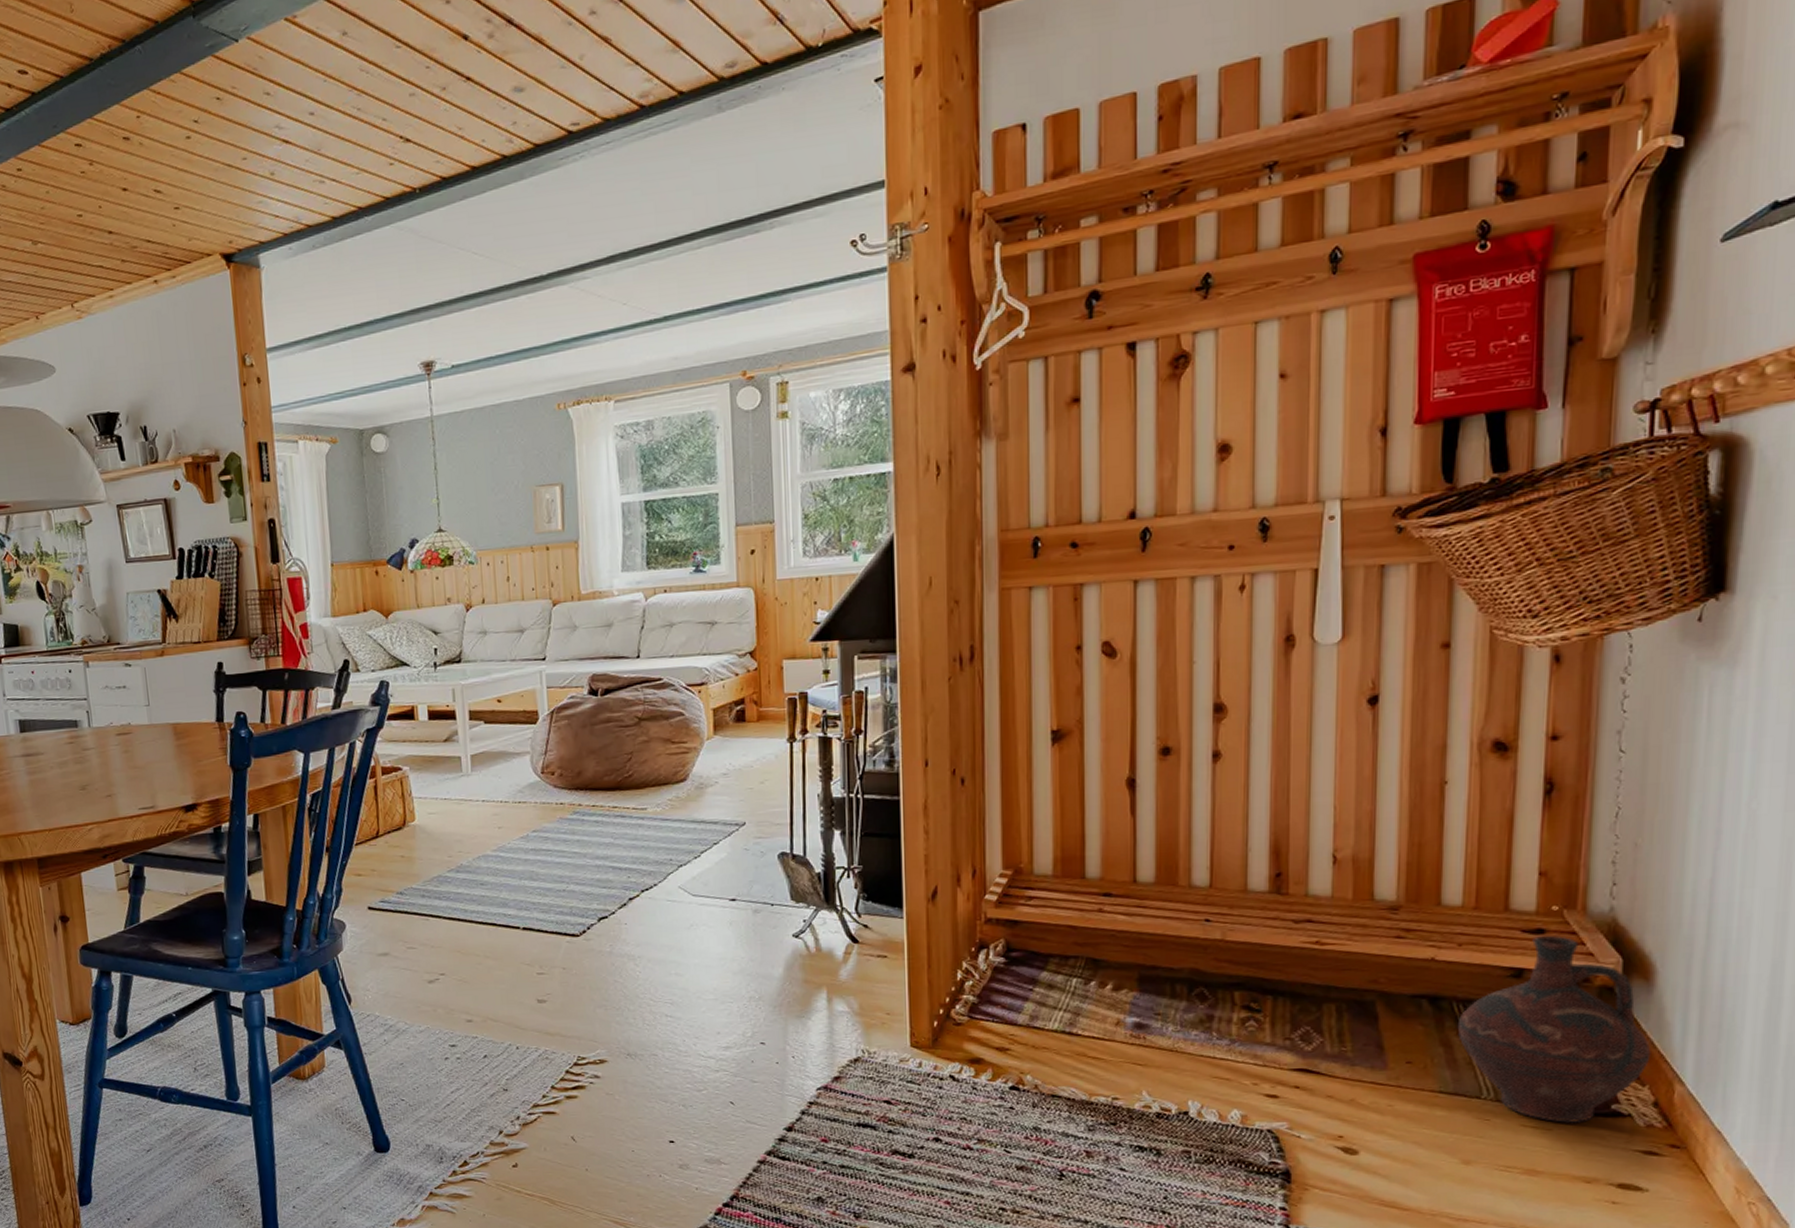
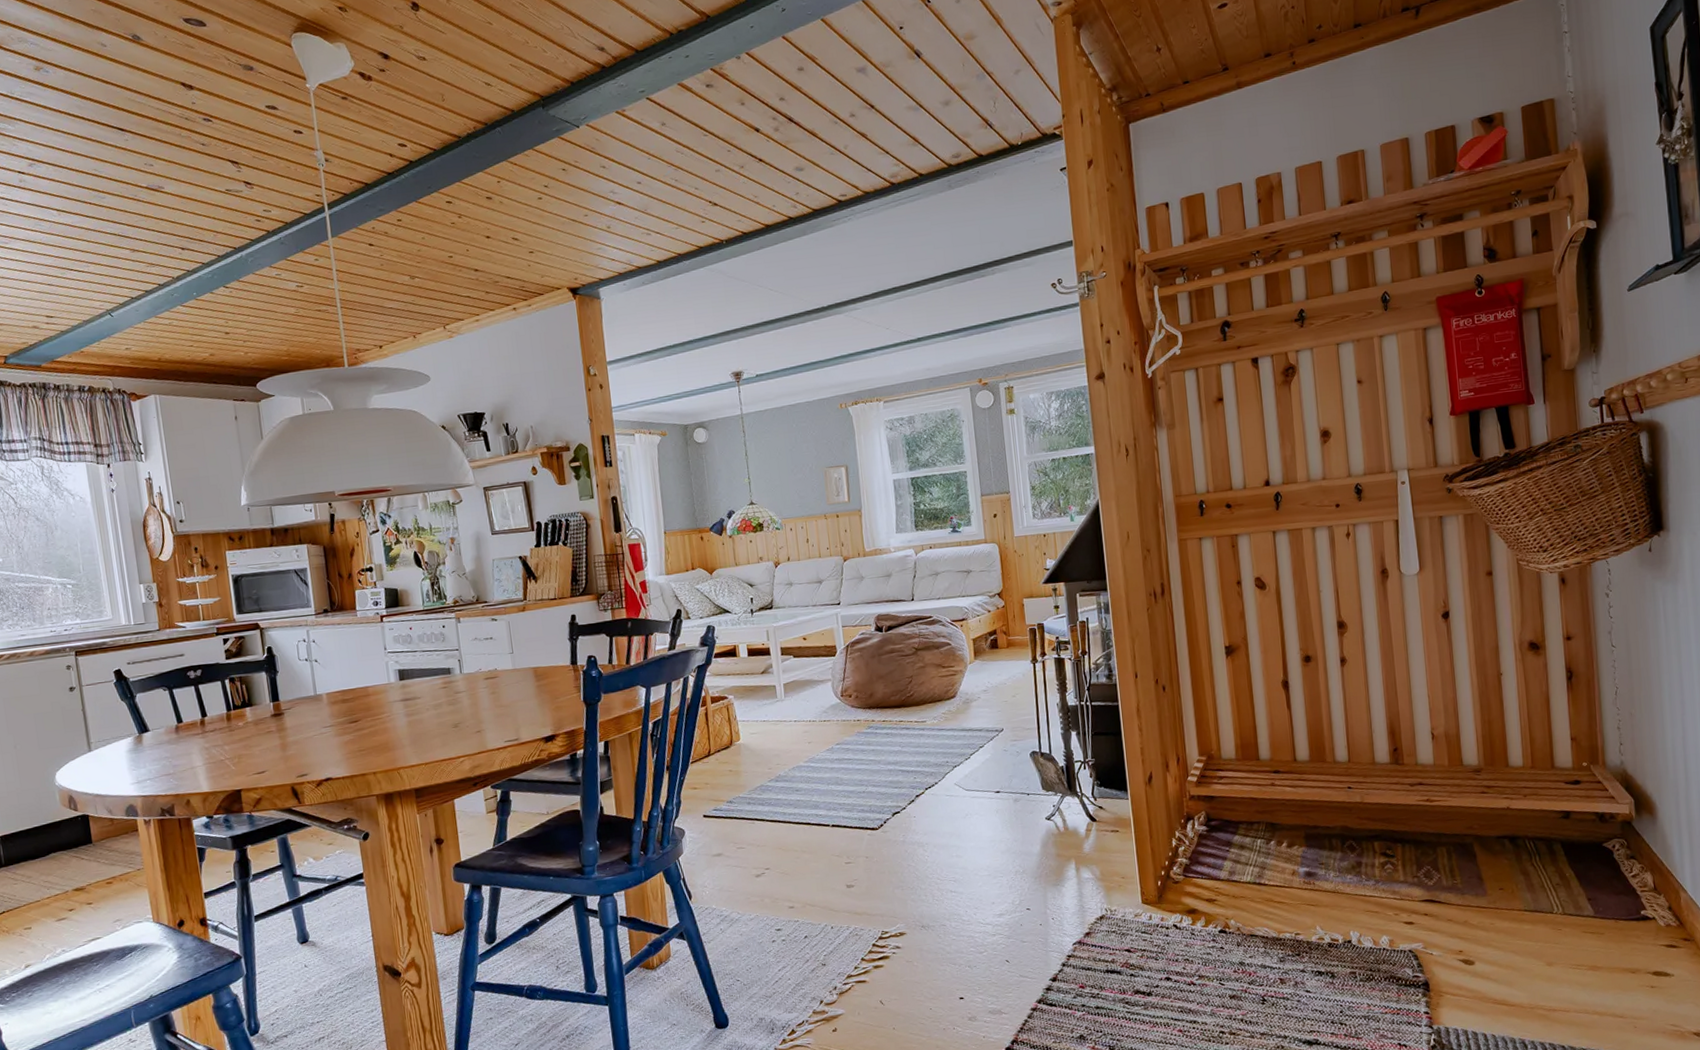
ceramic jug: present [1457,935,1652,1124] -> none [1530,784,1662,928]

